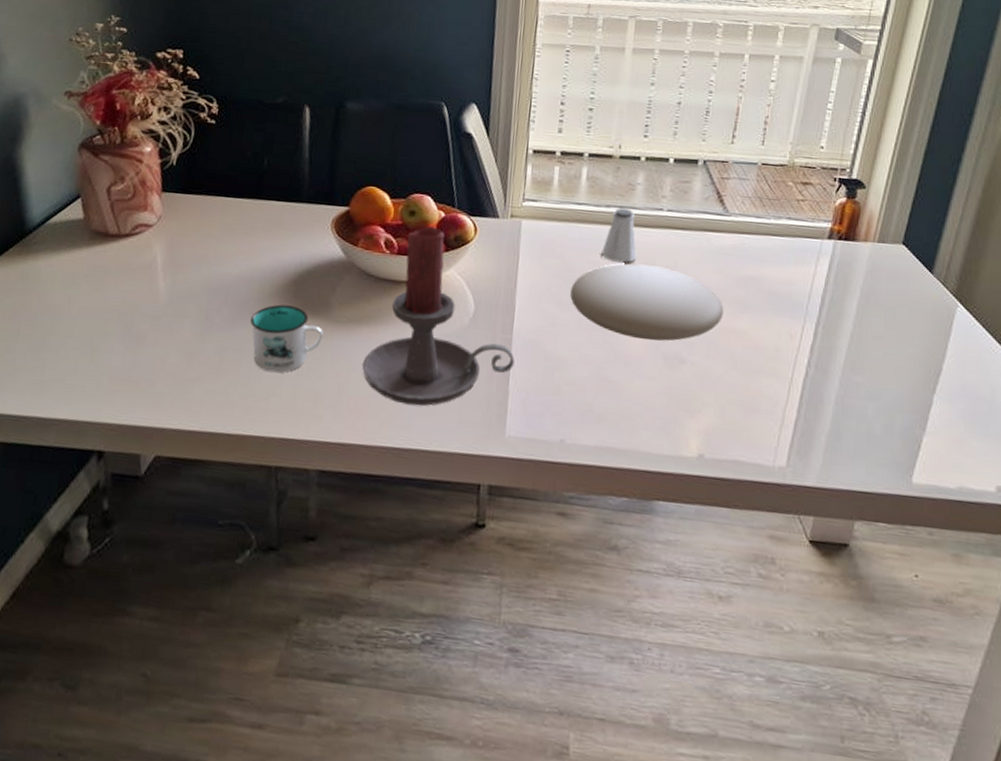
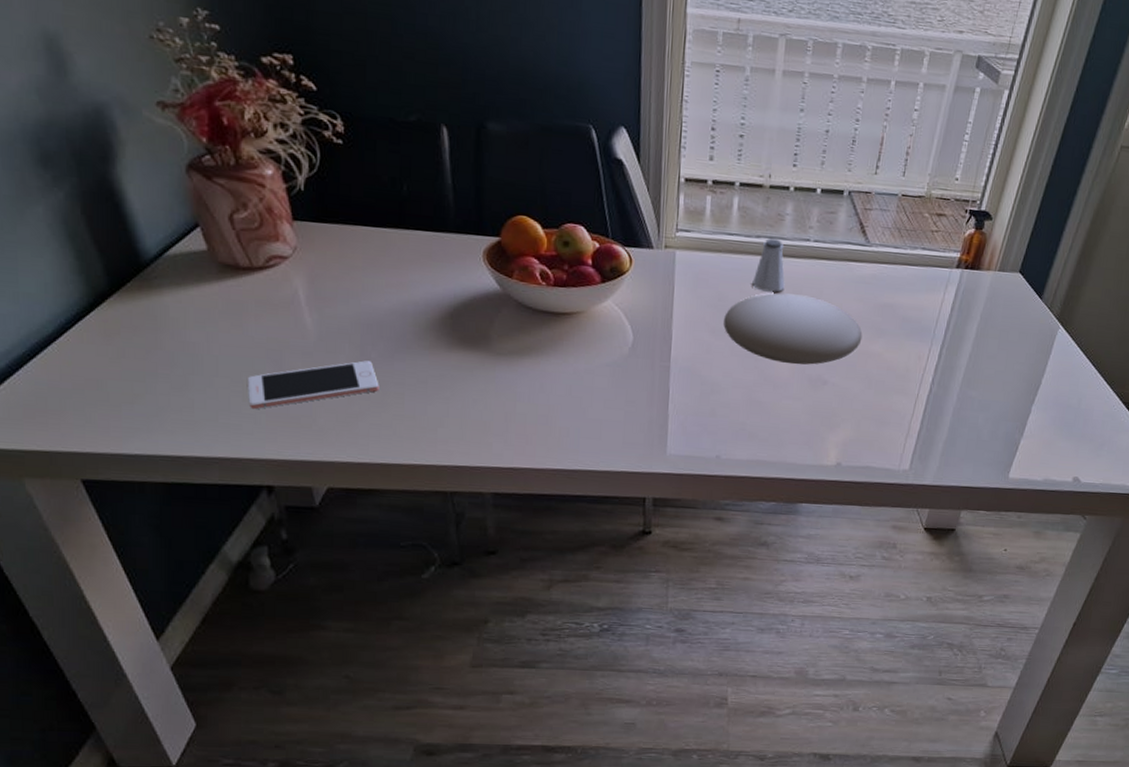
cell phone: none [95,325,219,372] -> present [247,360,379,410]
mug: present [250,304,323,373] -> none [409,338,485,405]
candle holder: present [362,226,515,407] -> none [526,257,673,431]

